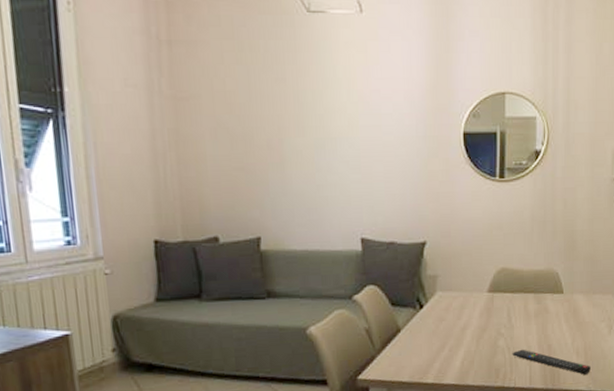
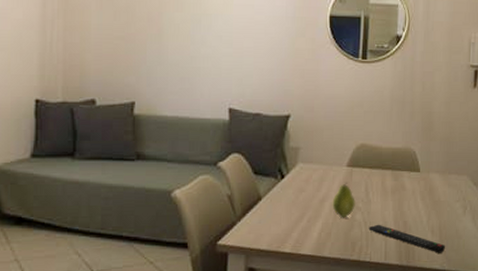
fruit: none [474,309,498,345] -> present [332,183,355,218]

